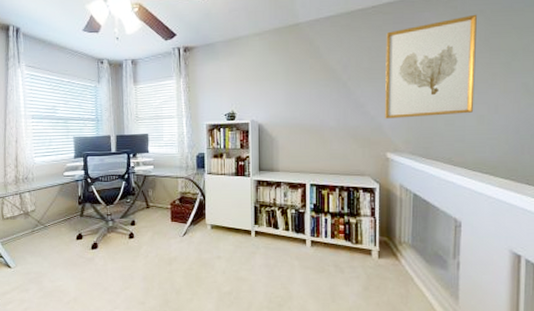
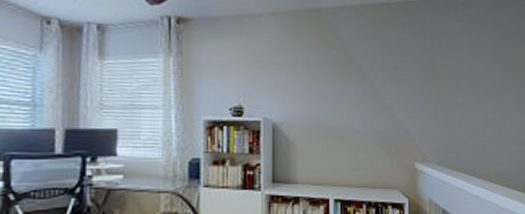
wall art: present [385,14,477,119] -> none [411,24,492,125]

